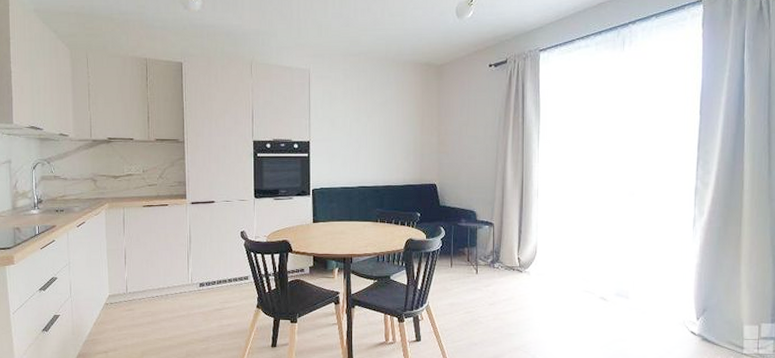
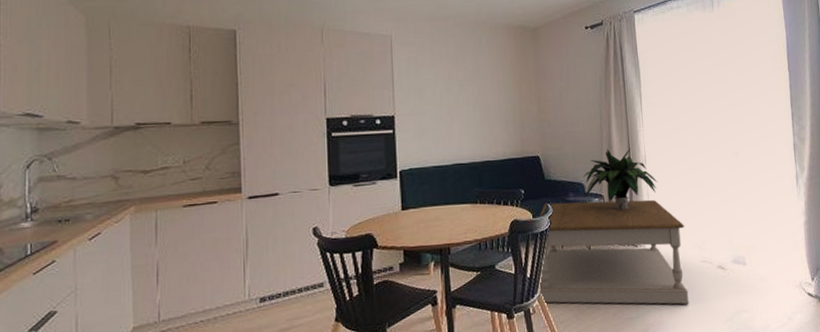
coffee table: none [428,227,570,327] -> present [537,199,689,305]
potted plant: none [475,181,547,238] -> present [583,148,657,210]

